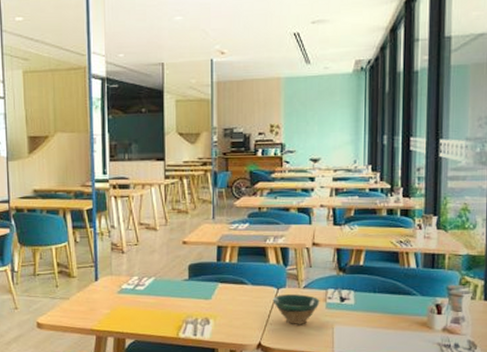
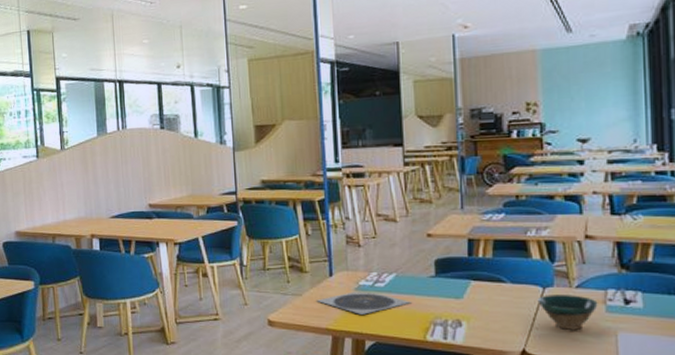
plate: none [82,294,167,316] -> present [316,292,411,315]

